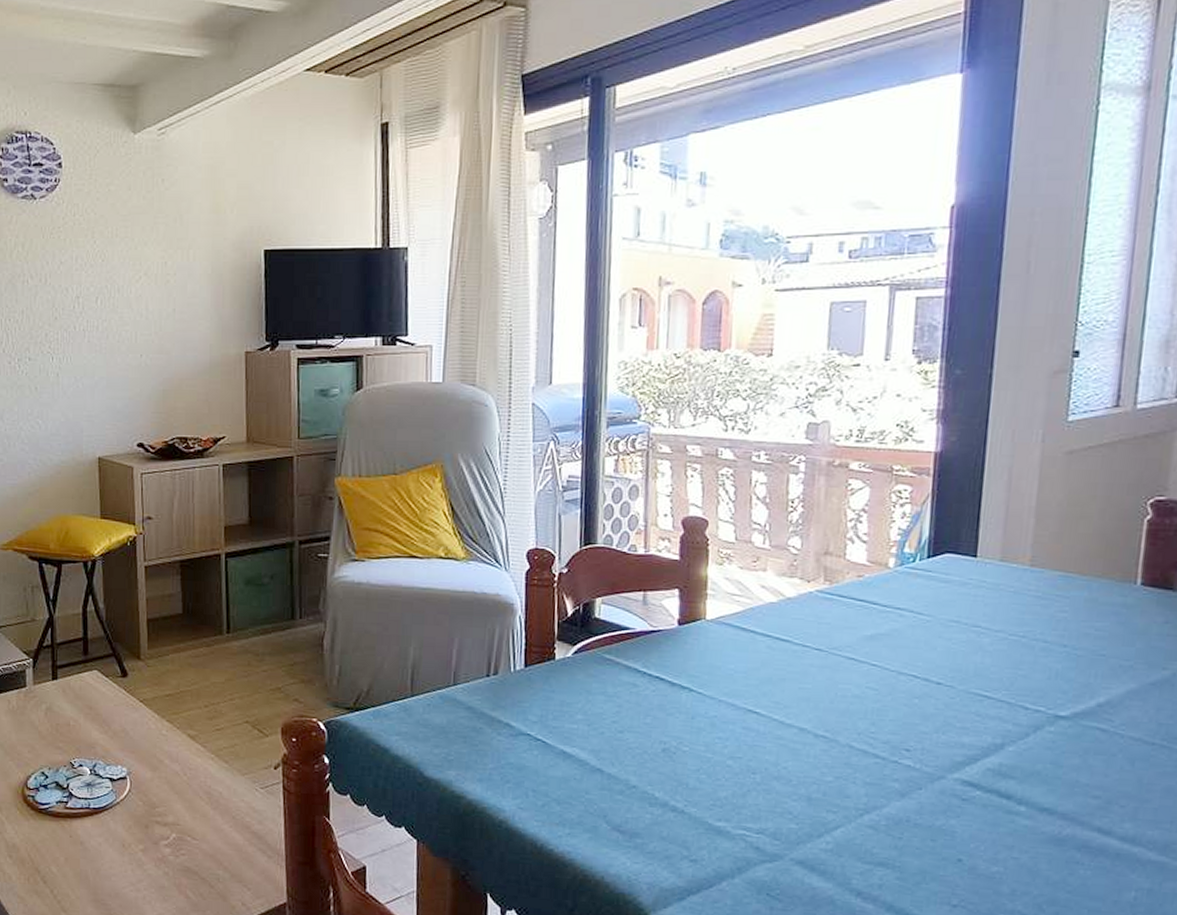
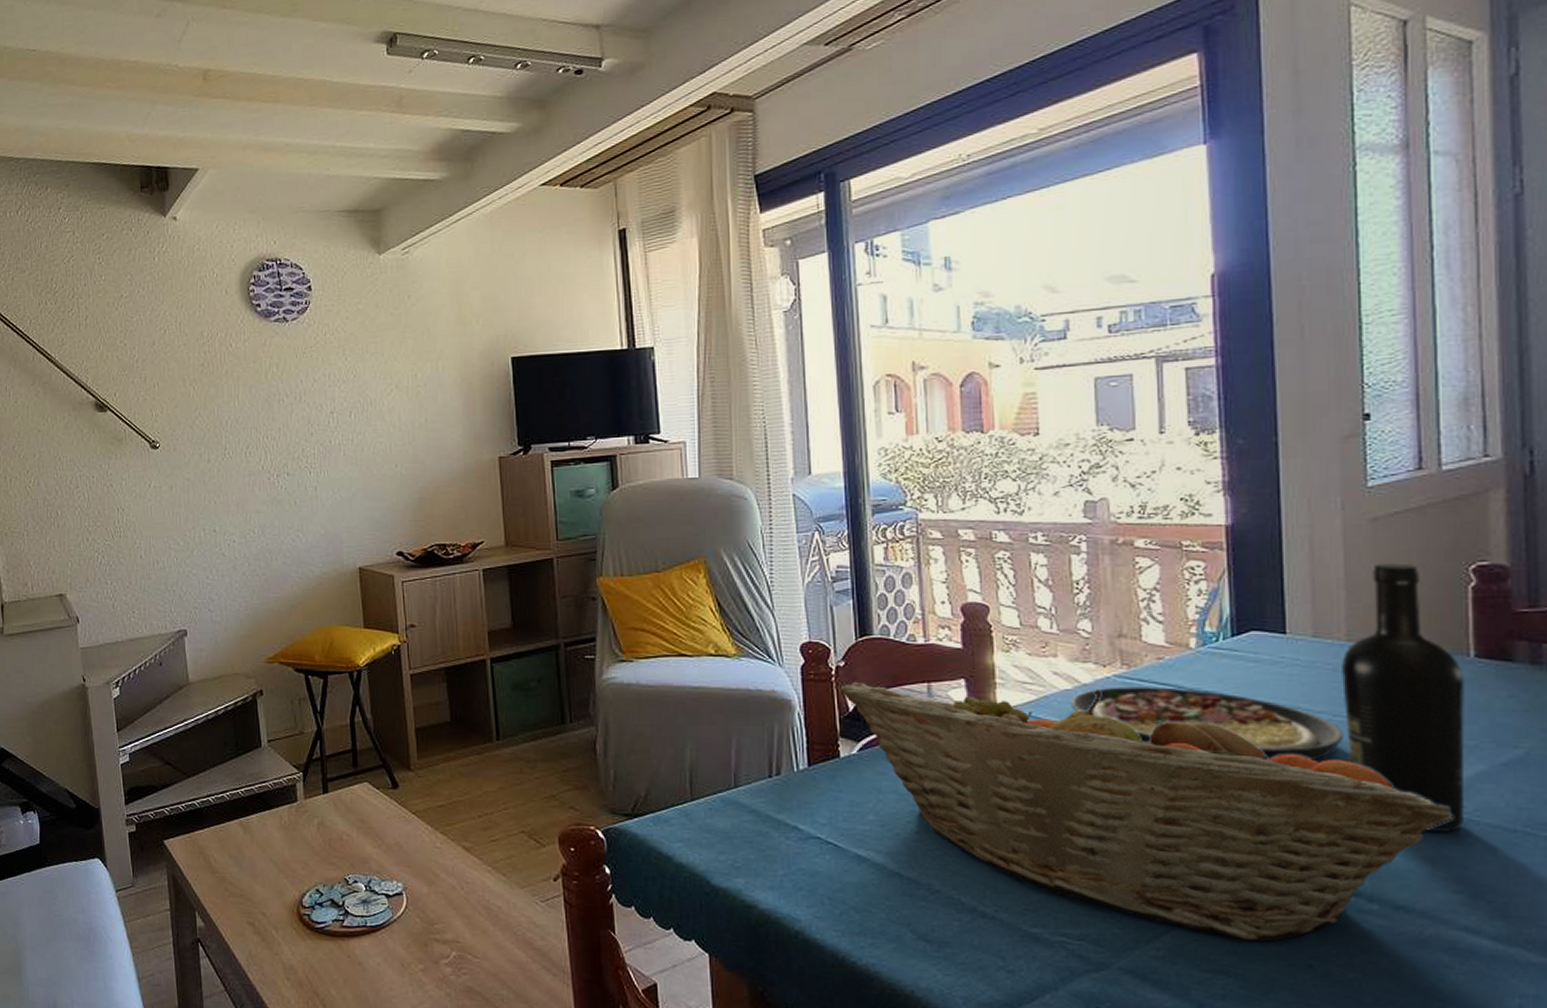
fruit basket: none [561,588,1102,838] -> present [840,681,1453,941]
plate: none [773,601,1017,675] -> present [1070,686,1345,761]
wine bottle: none [1018,494,1129,744] -> present [1342,563,1465,832]

